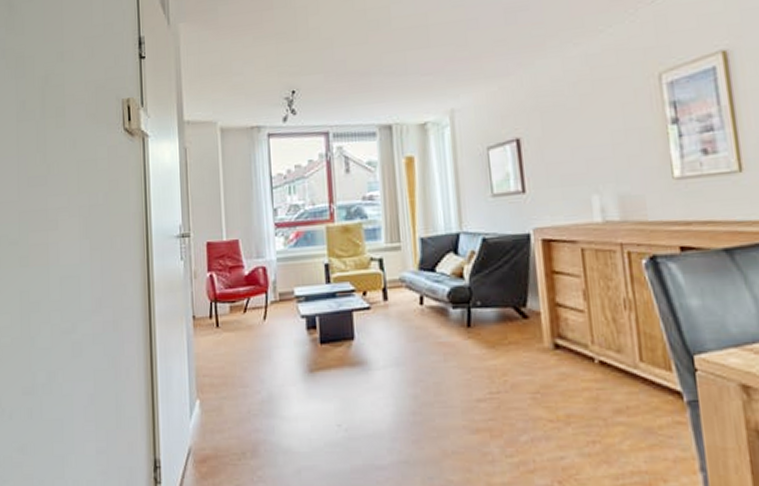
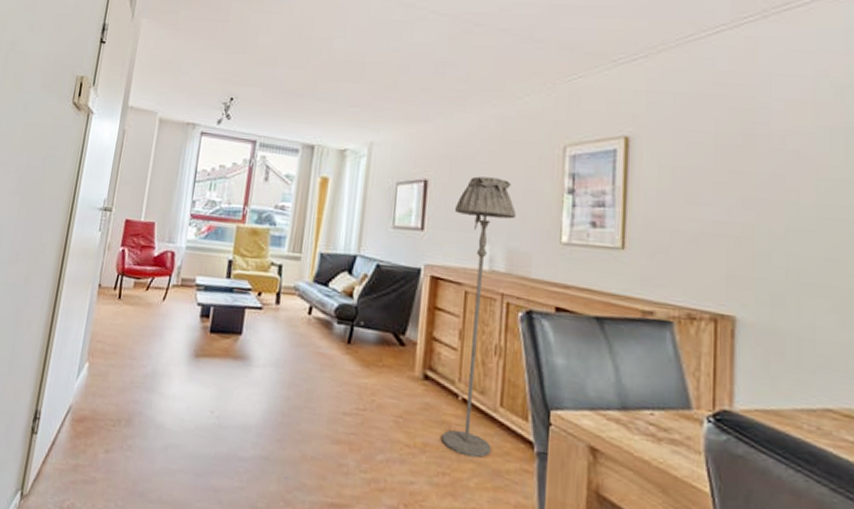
floor lamp: none [554,121,639,420] -> present [442,176,516,458]

